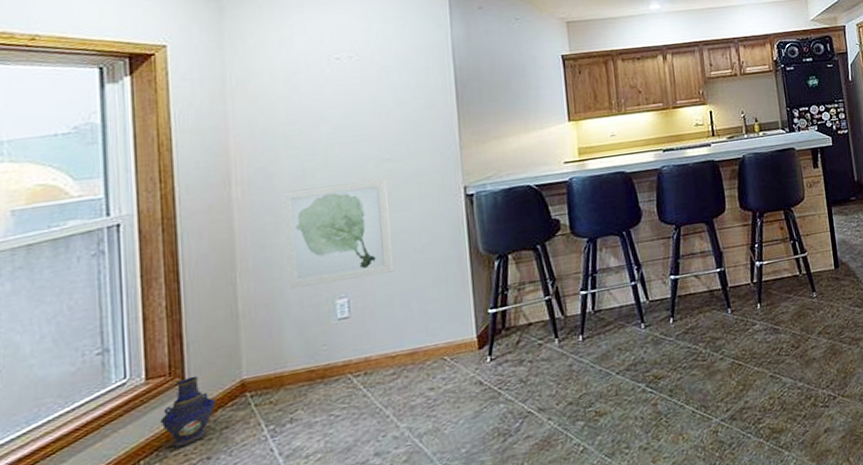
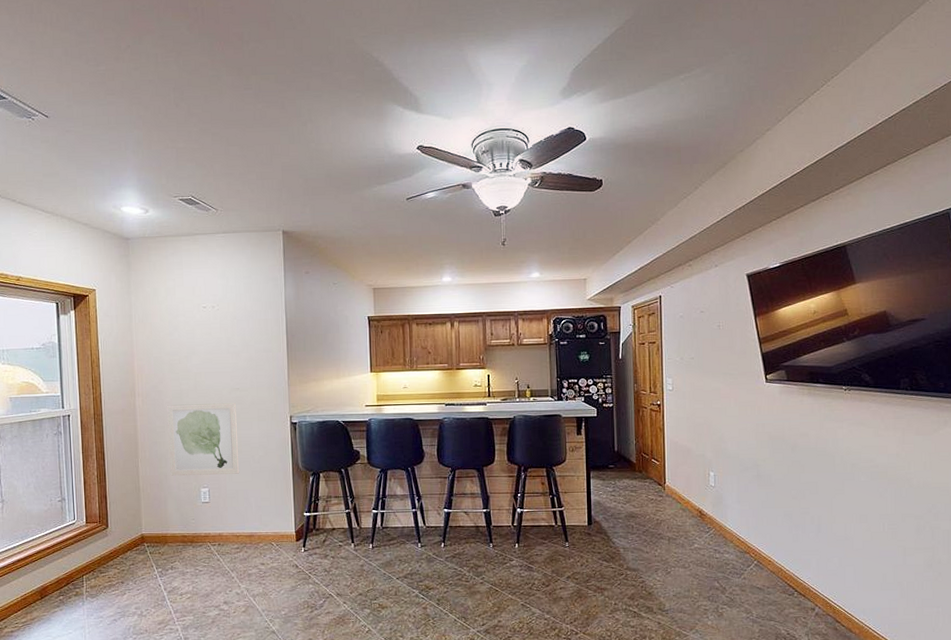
vase: present [160,376,216,448] -> none [94,526,127,572]

